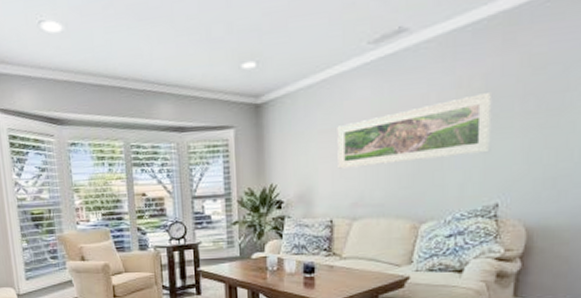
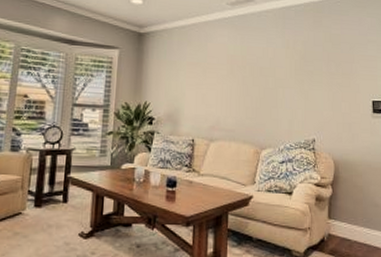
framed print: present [337,91,493,169] -> none [201,54,309,99]

